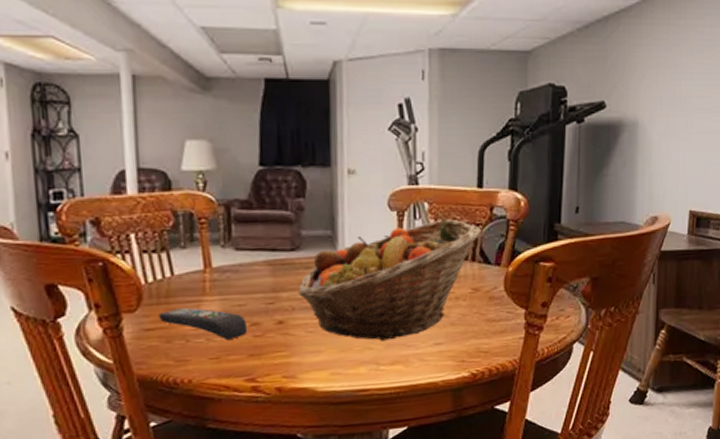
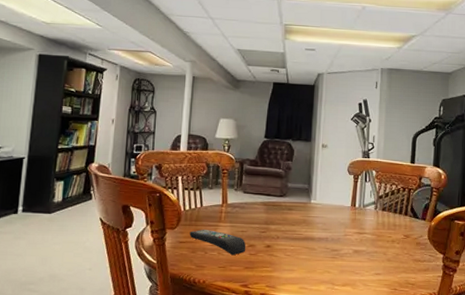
fruit basket: present [298,219,482,341] -> none [282,183,413,267]

